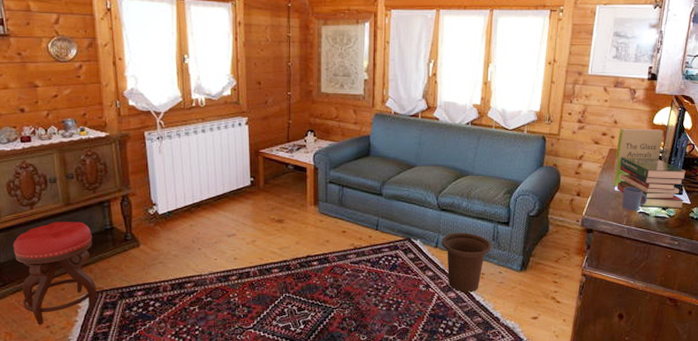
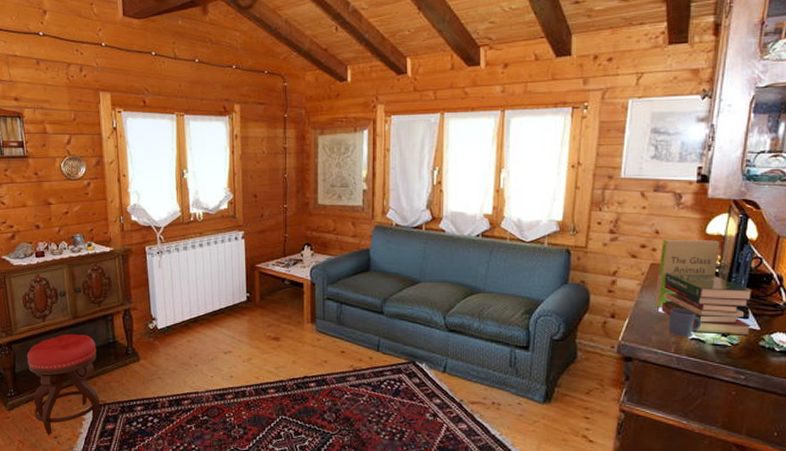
basket: present [441,233,491,293] -> none [450,357,508,426]

